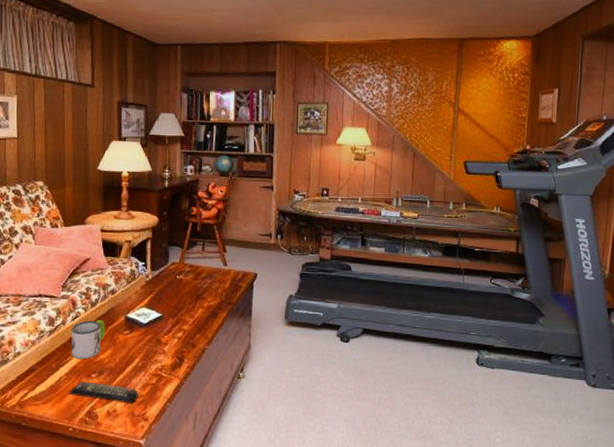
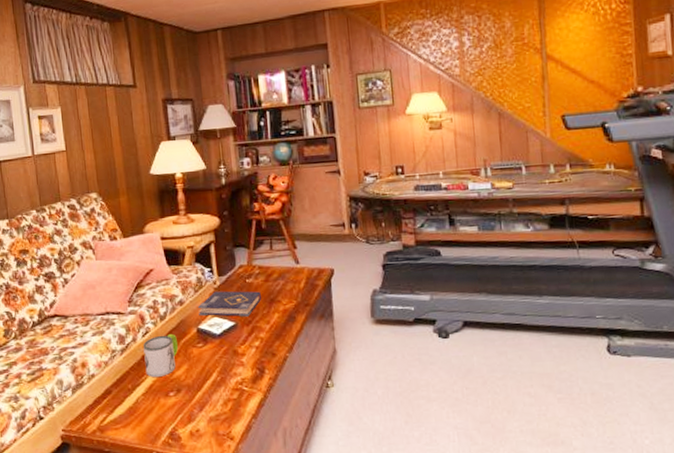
remote control: present [69,381,138,403] -> none [148,401,221,422]
book: none [129,284,188,310] -> present [198,291,261,317]

